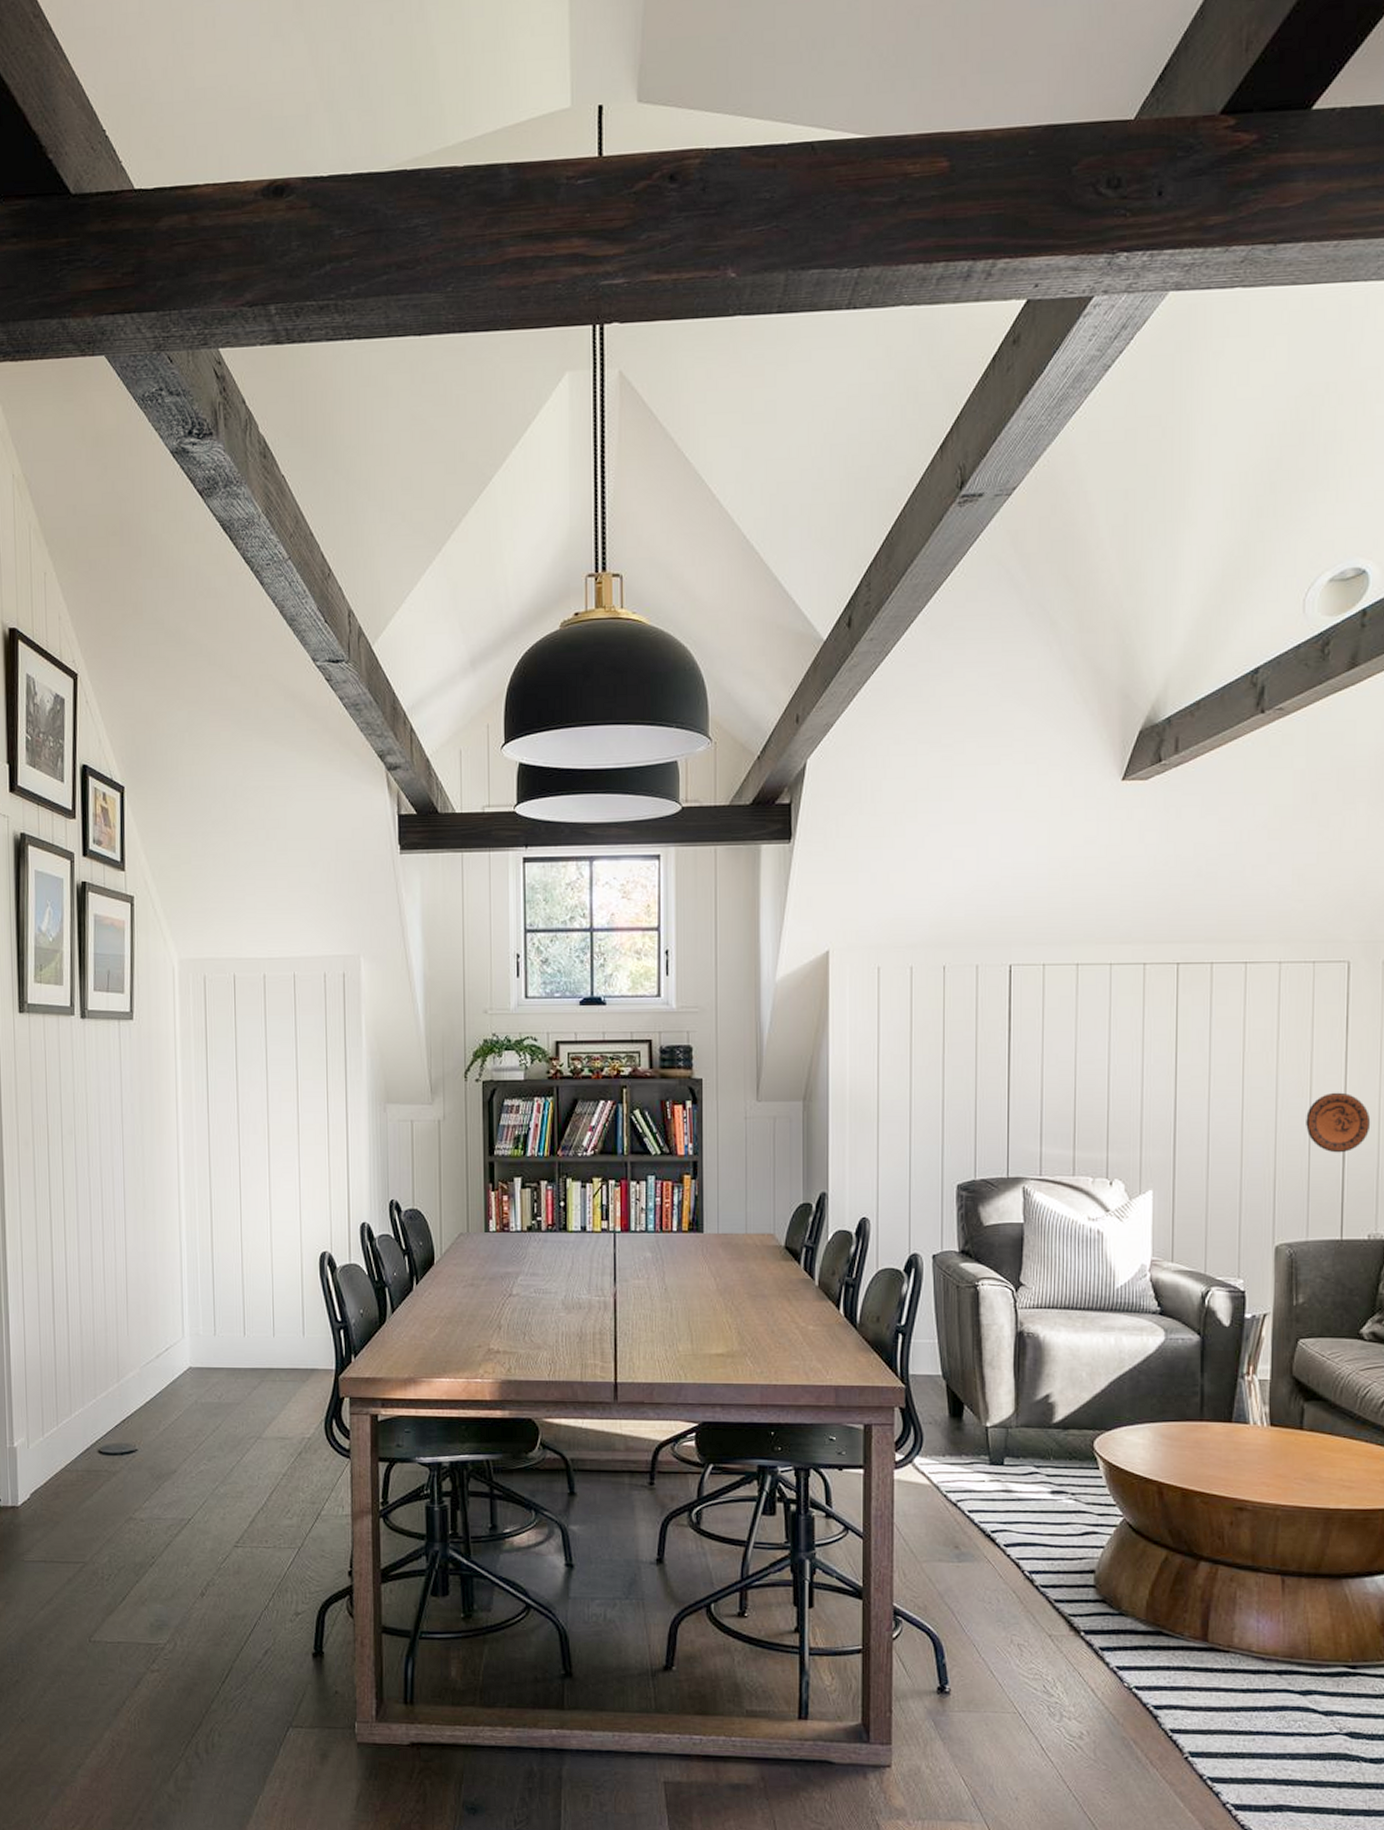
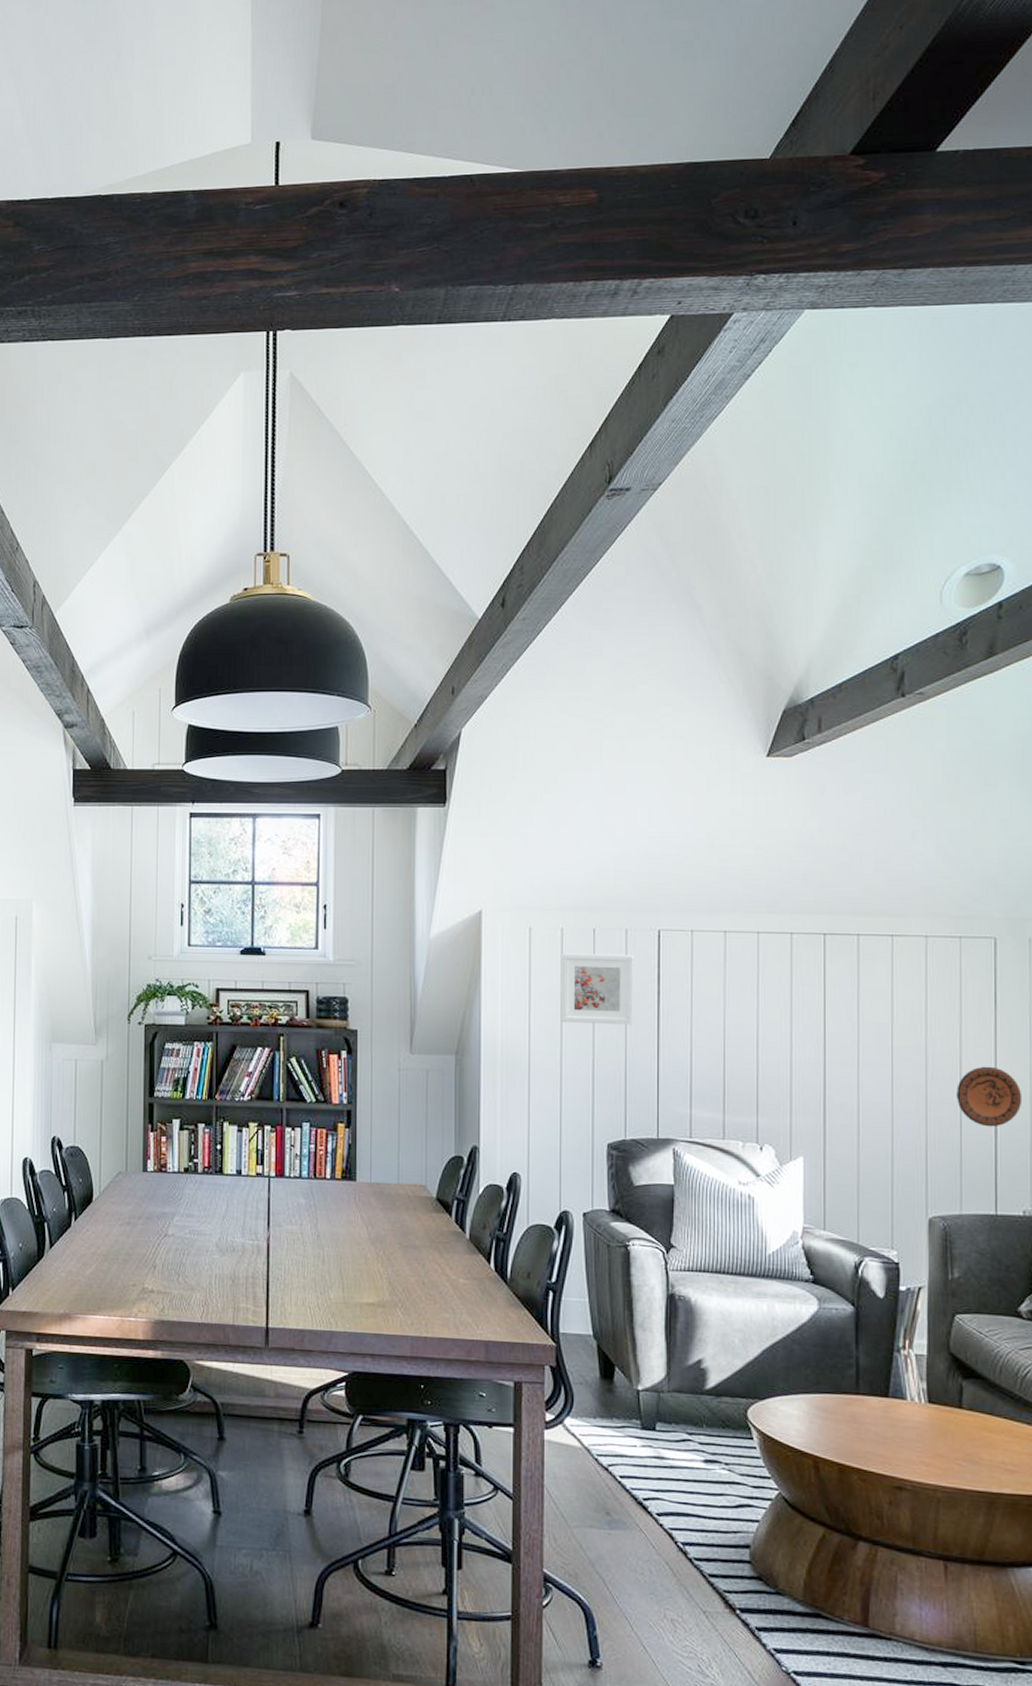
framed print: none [909,991,985,1064] -> present [560,953,634,1025]

